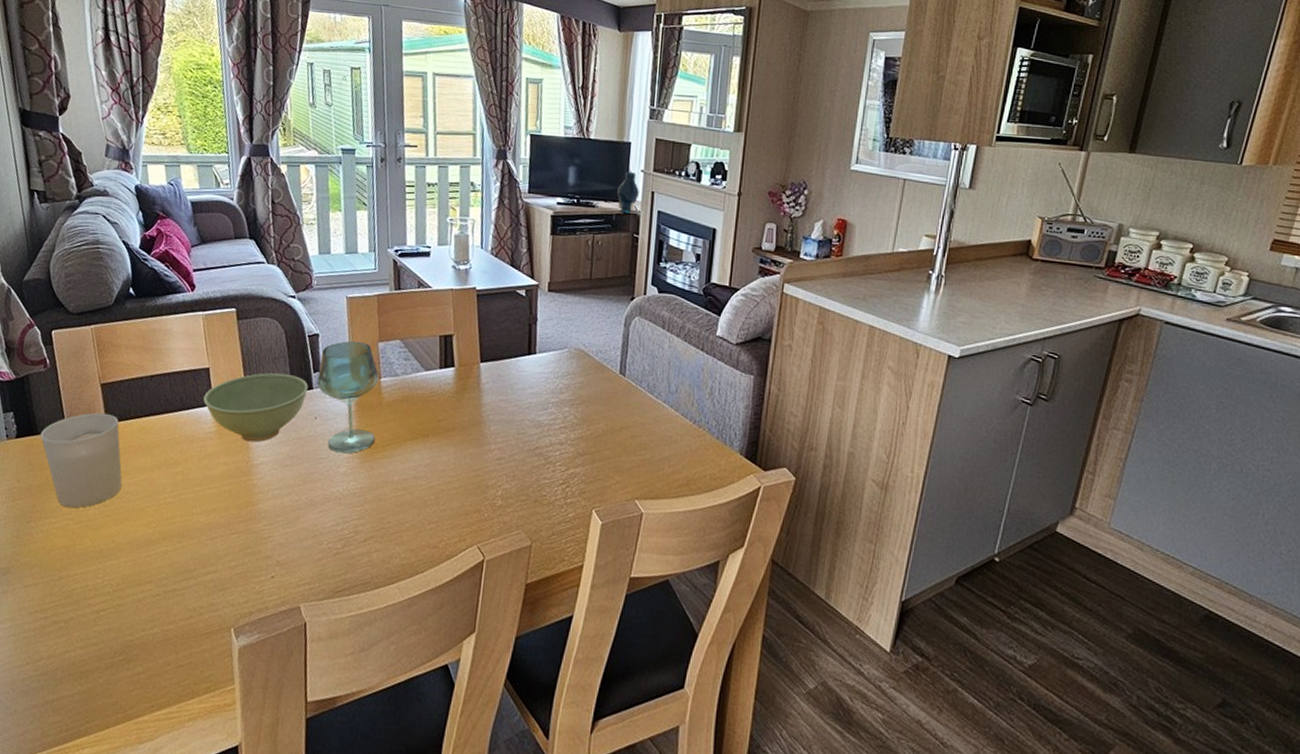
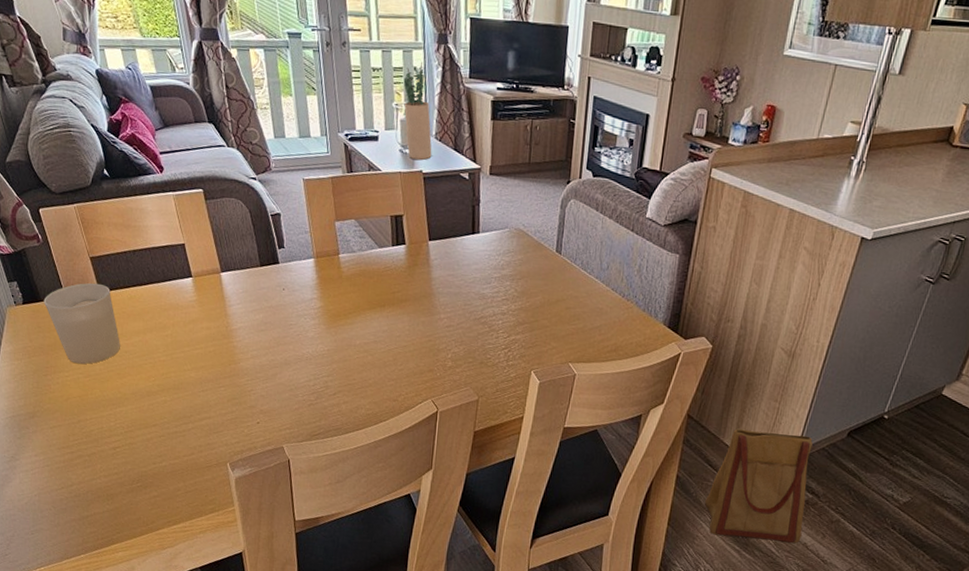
bowl: present [203,373,308,443] -> none [182,248,275,310]
wine glass: present [317,341,379,454] -> none [282,220,338,321]
vase: none [459,177,487,277] -> present [403,61,432,161]
vase: present [617,171,639,213] -> none [555,56,576,99]
shopping bag: none [797,576,917,722] -> present [705,428,813,544]

